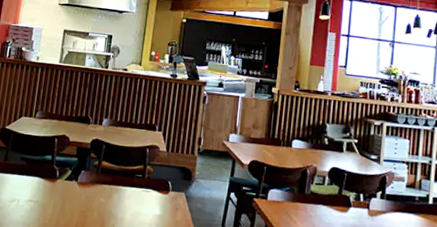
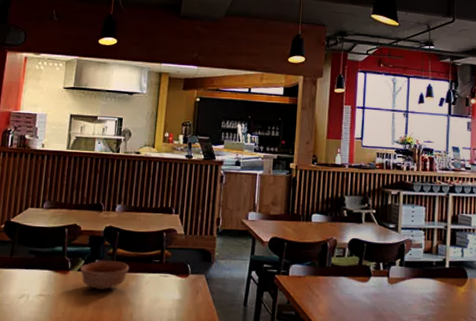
bowl: none [67,172,114,201] -> present [80,261,130,290]

